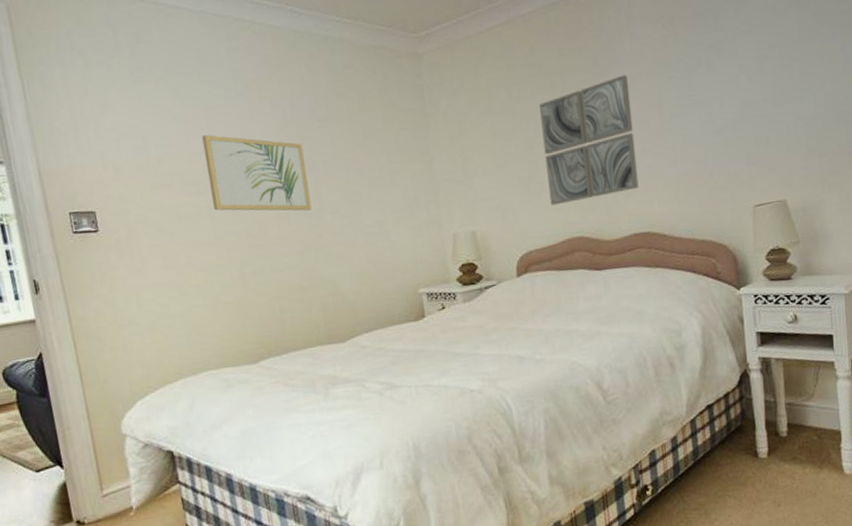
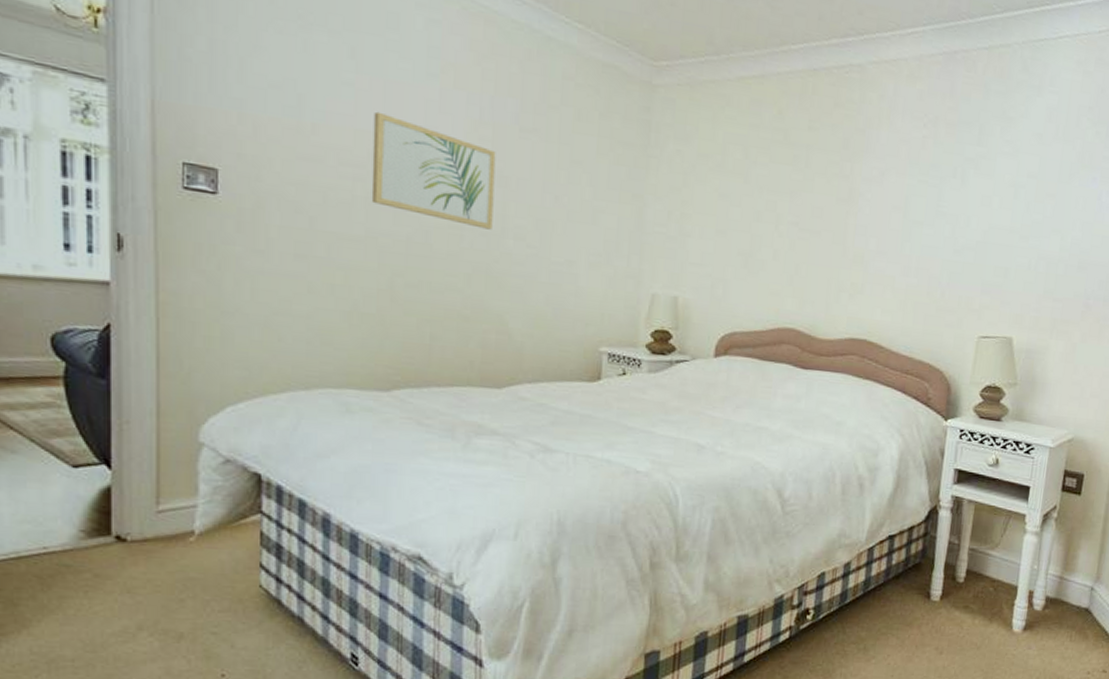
wall art: present [539,75,639,206] -> none [767,166,878,291]

